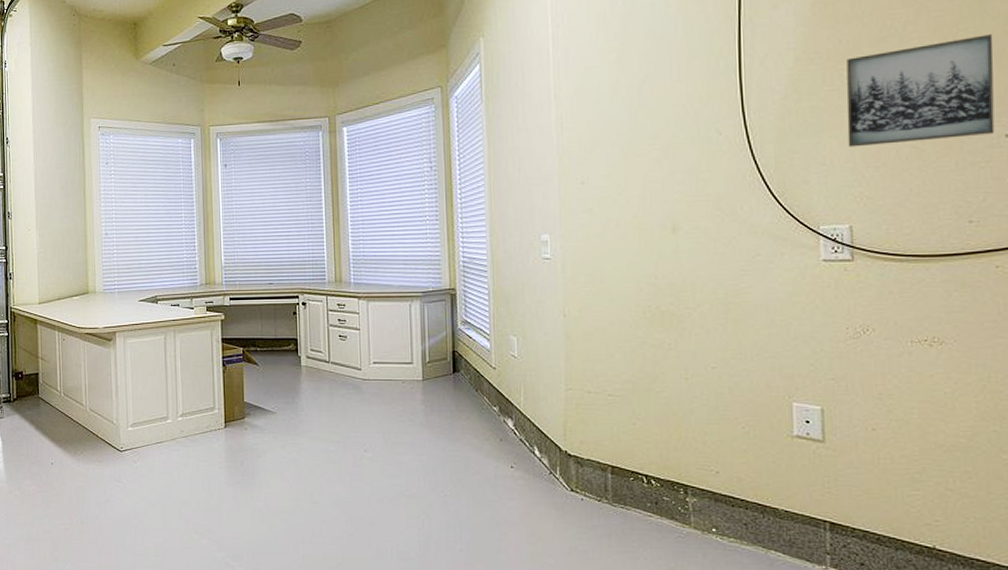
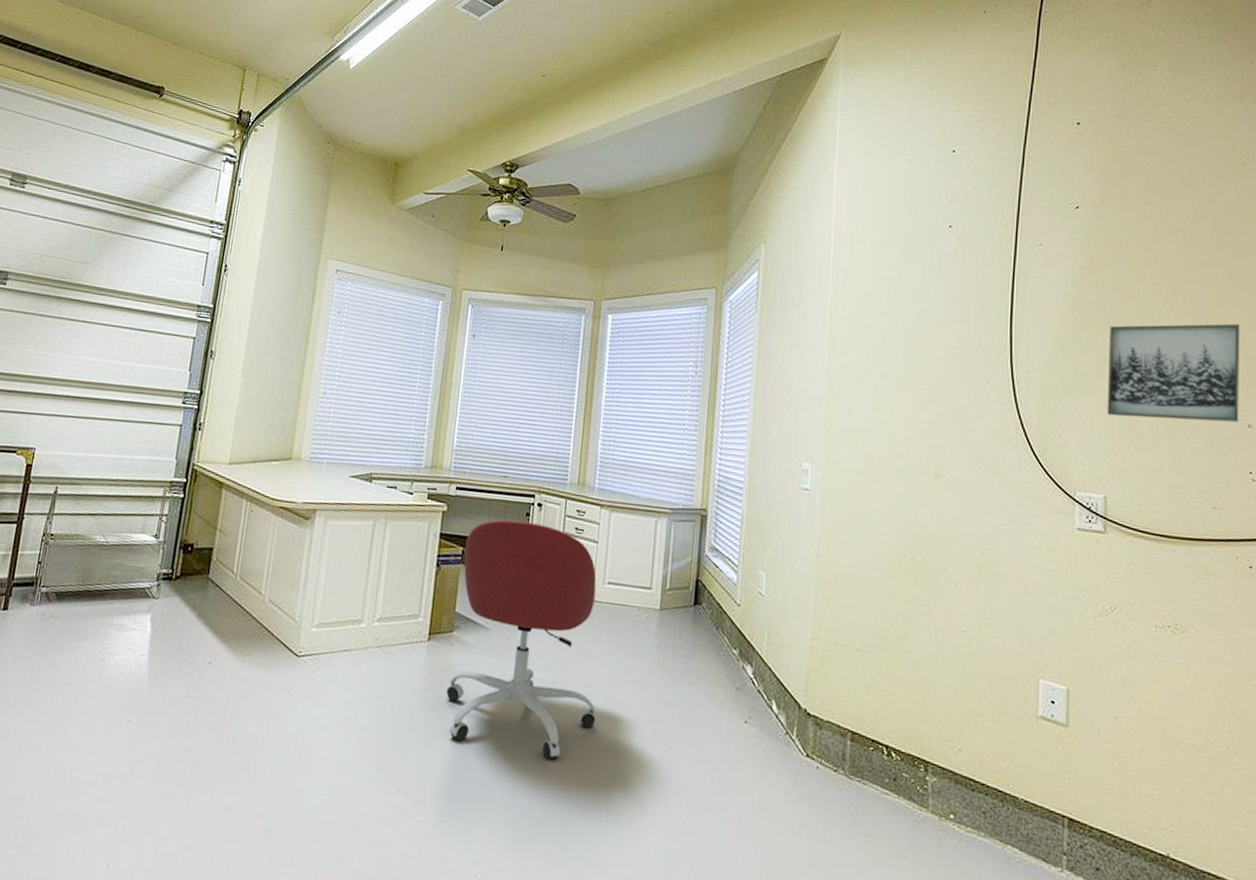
office chair: none [244,319,378,514] -> present [446,519,597,760]

